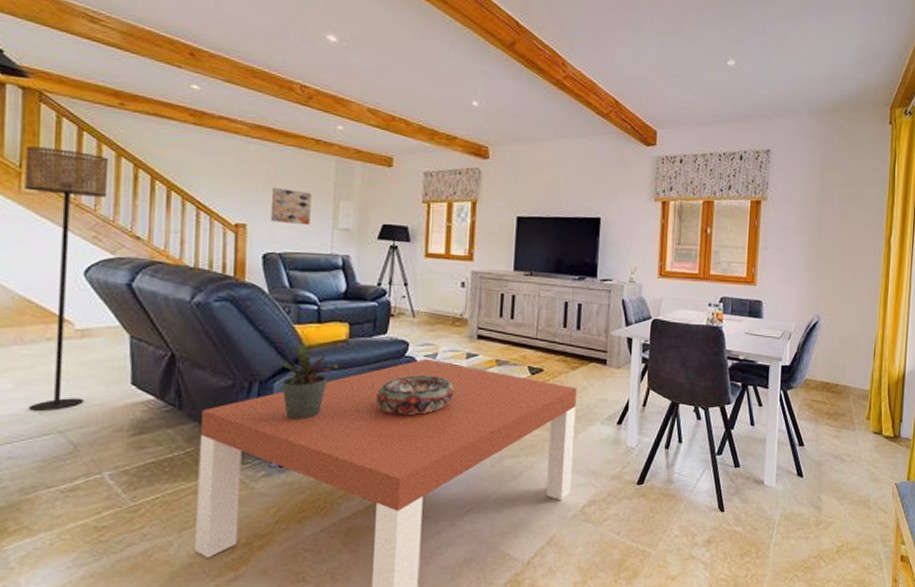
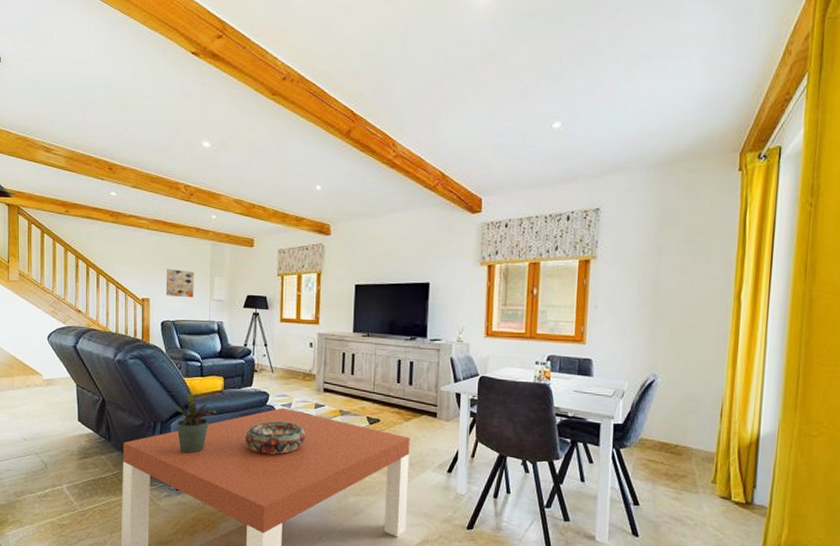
floor lamp: present [25,146,109,412] -> none [11,247,60,439]

